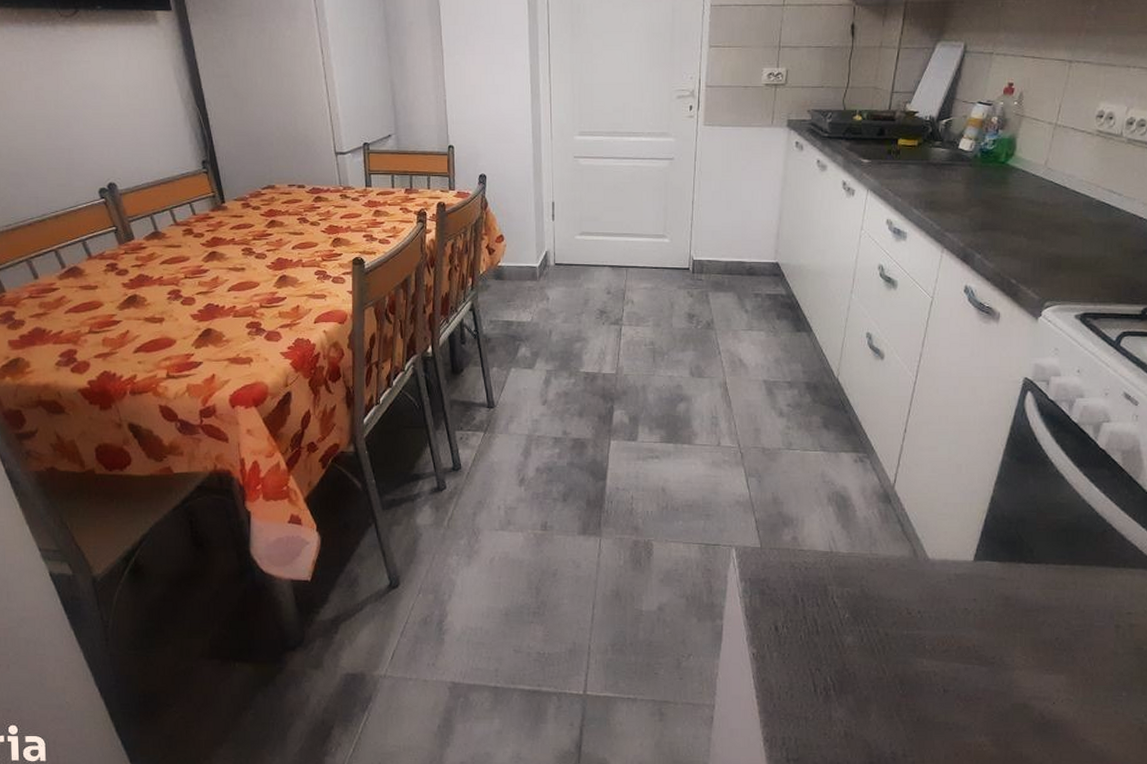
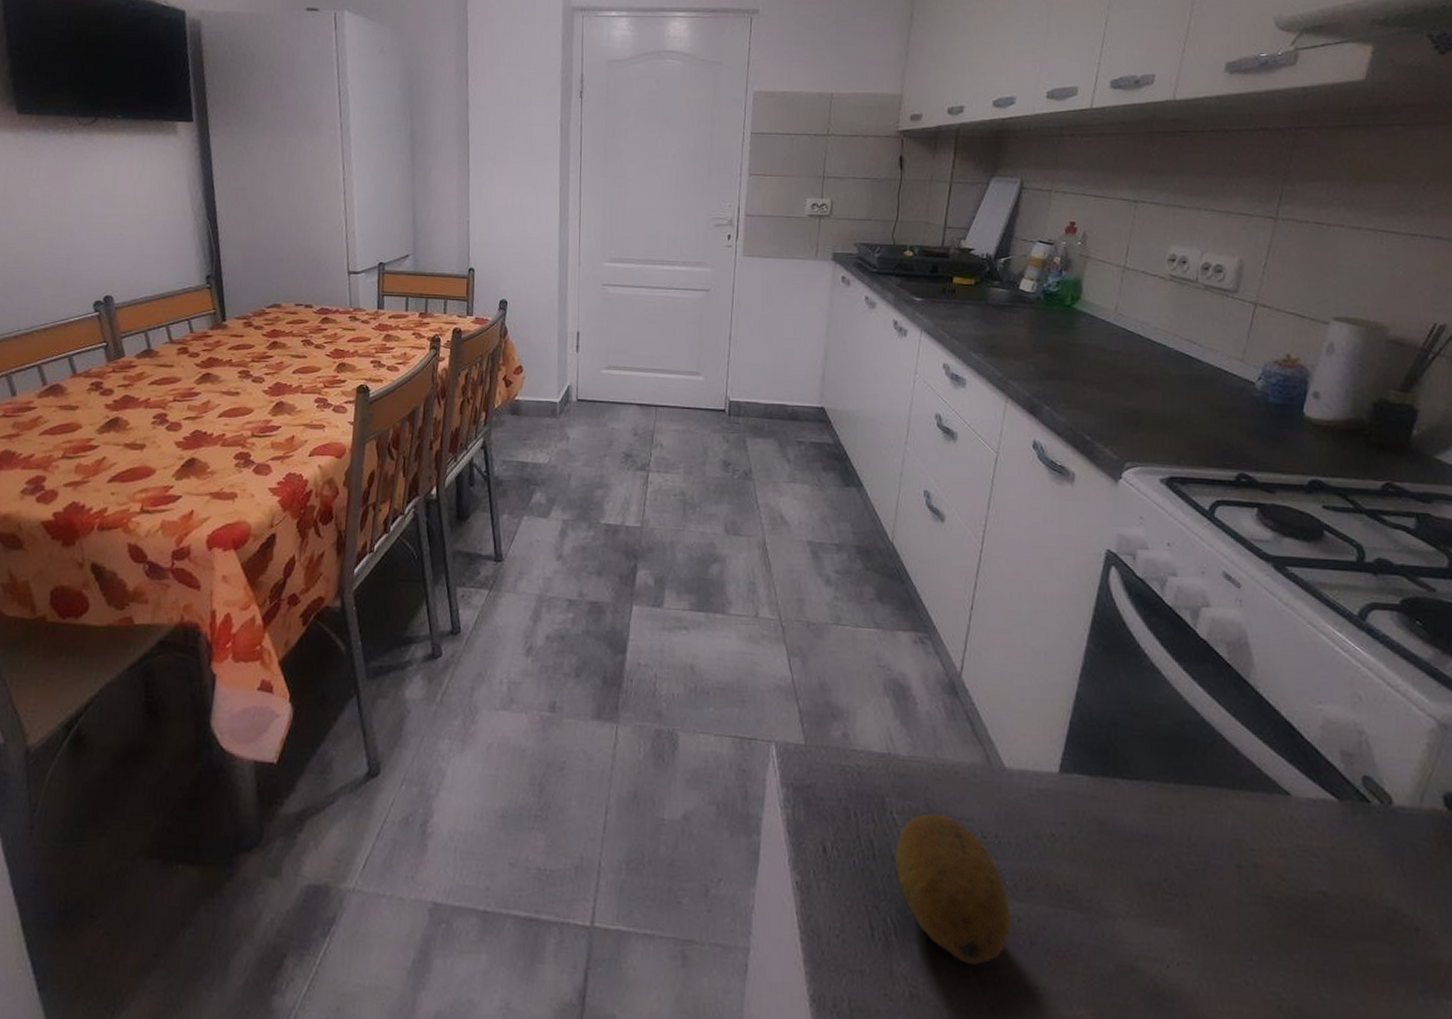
fruit: none [835,597,928,709] -> present [896,813,1010,965]

